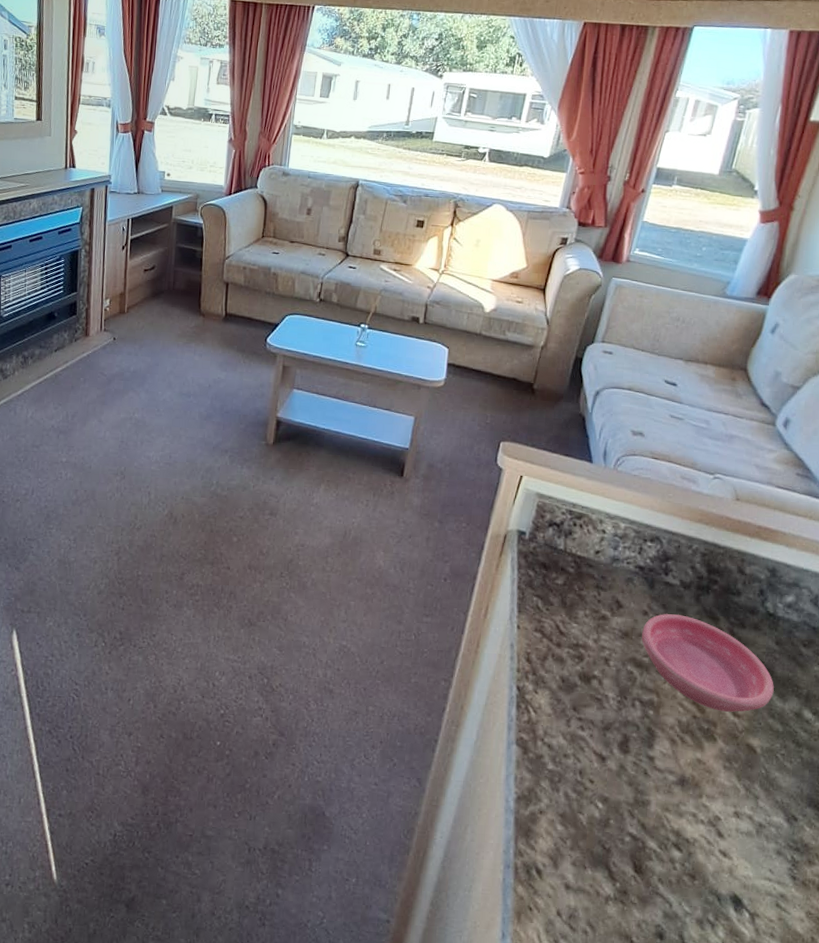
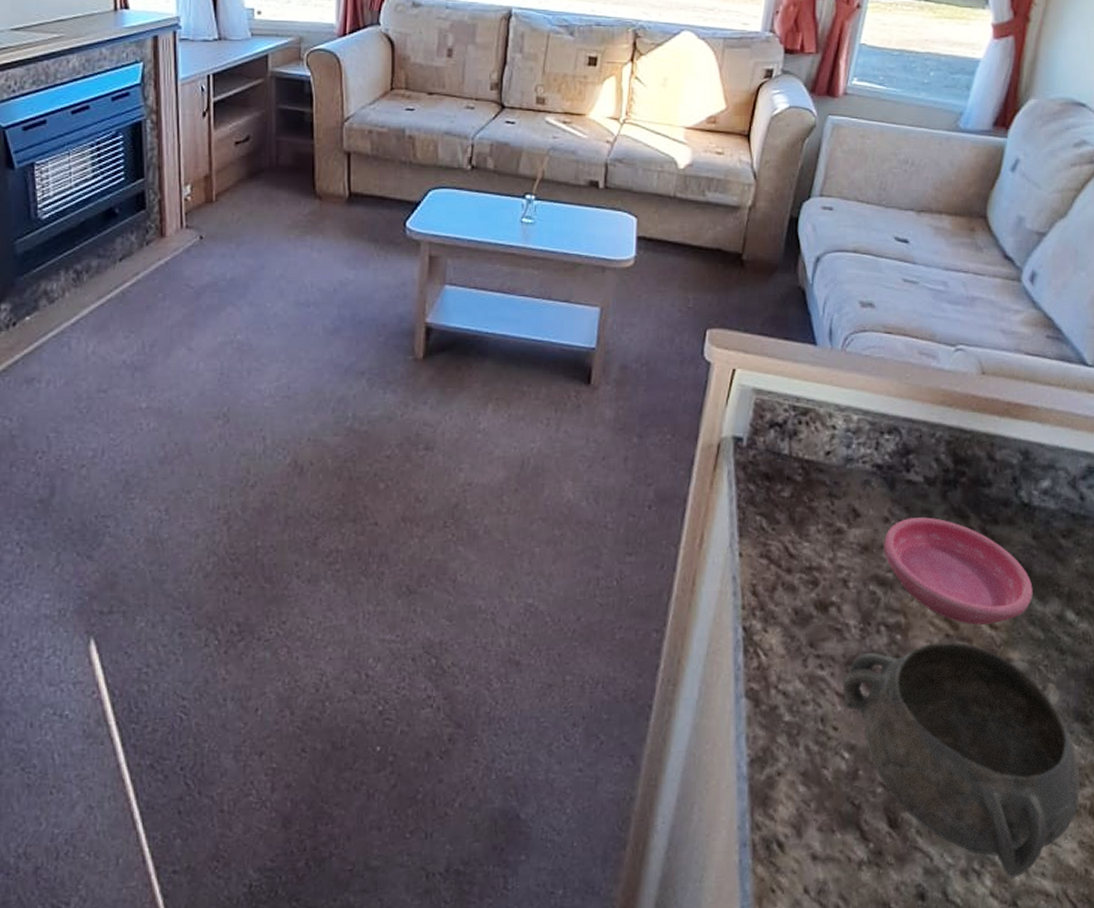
decorative bowl: none [599,721,811,934] -> present [842,641,1081,878]

